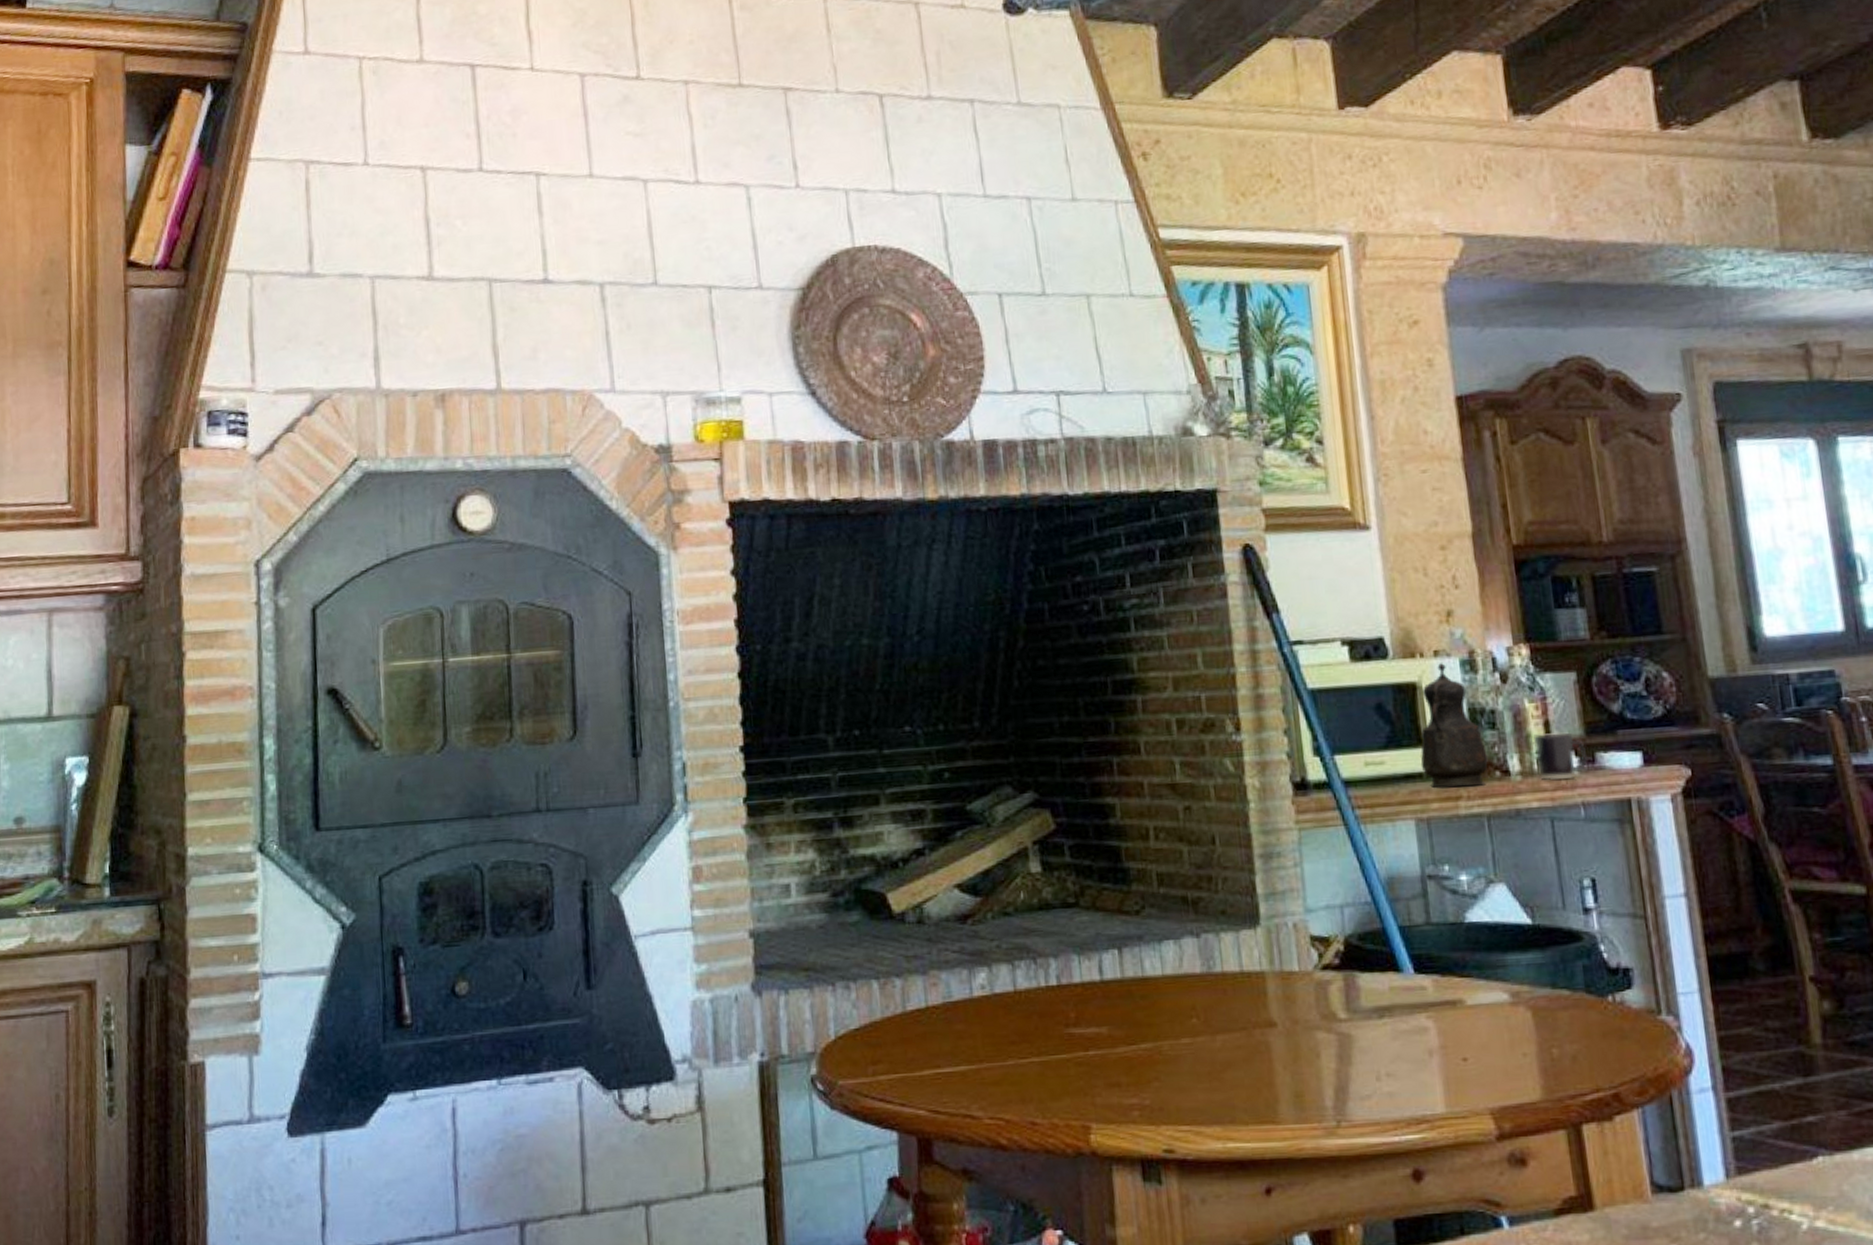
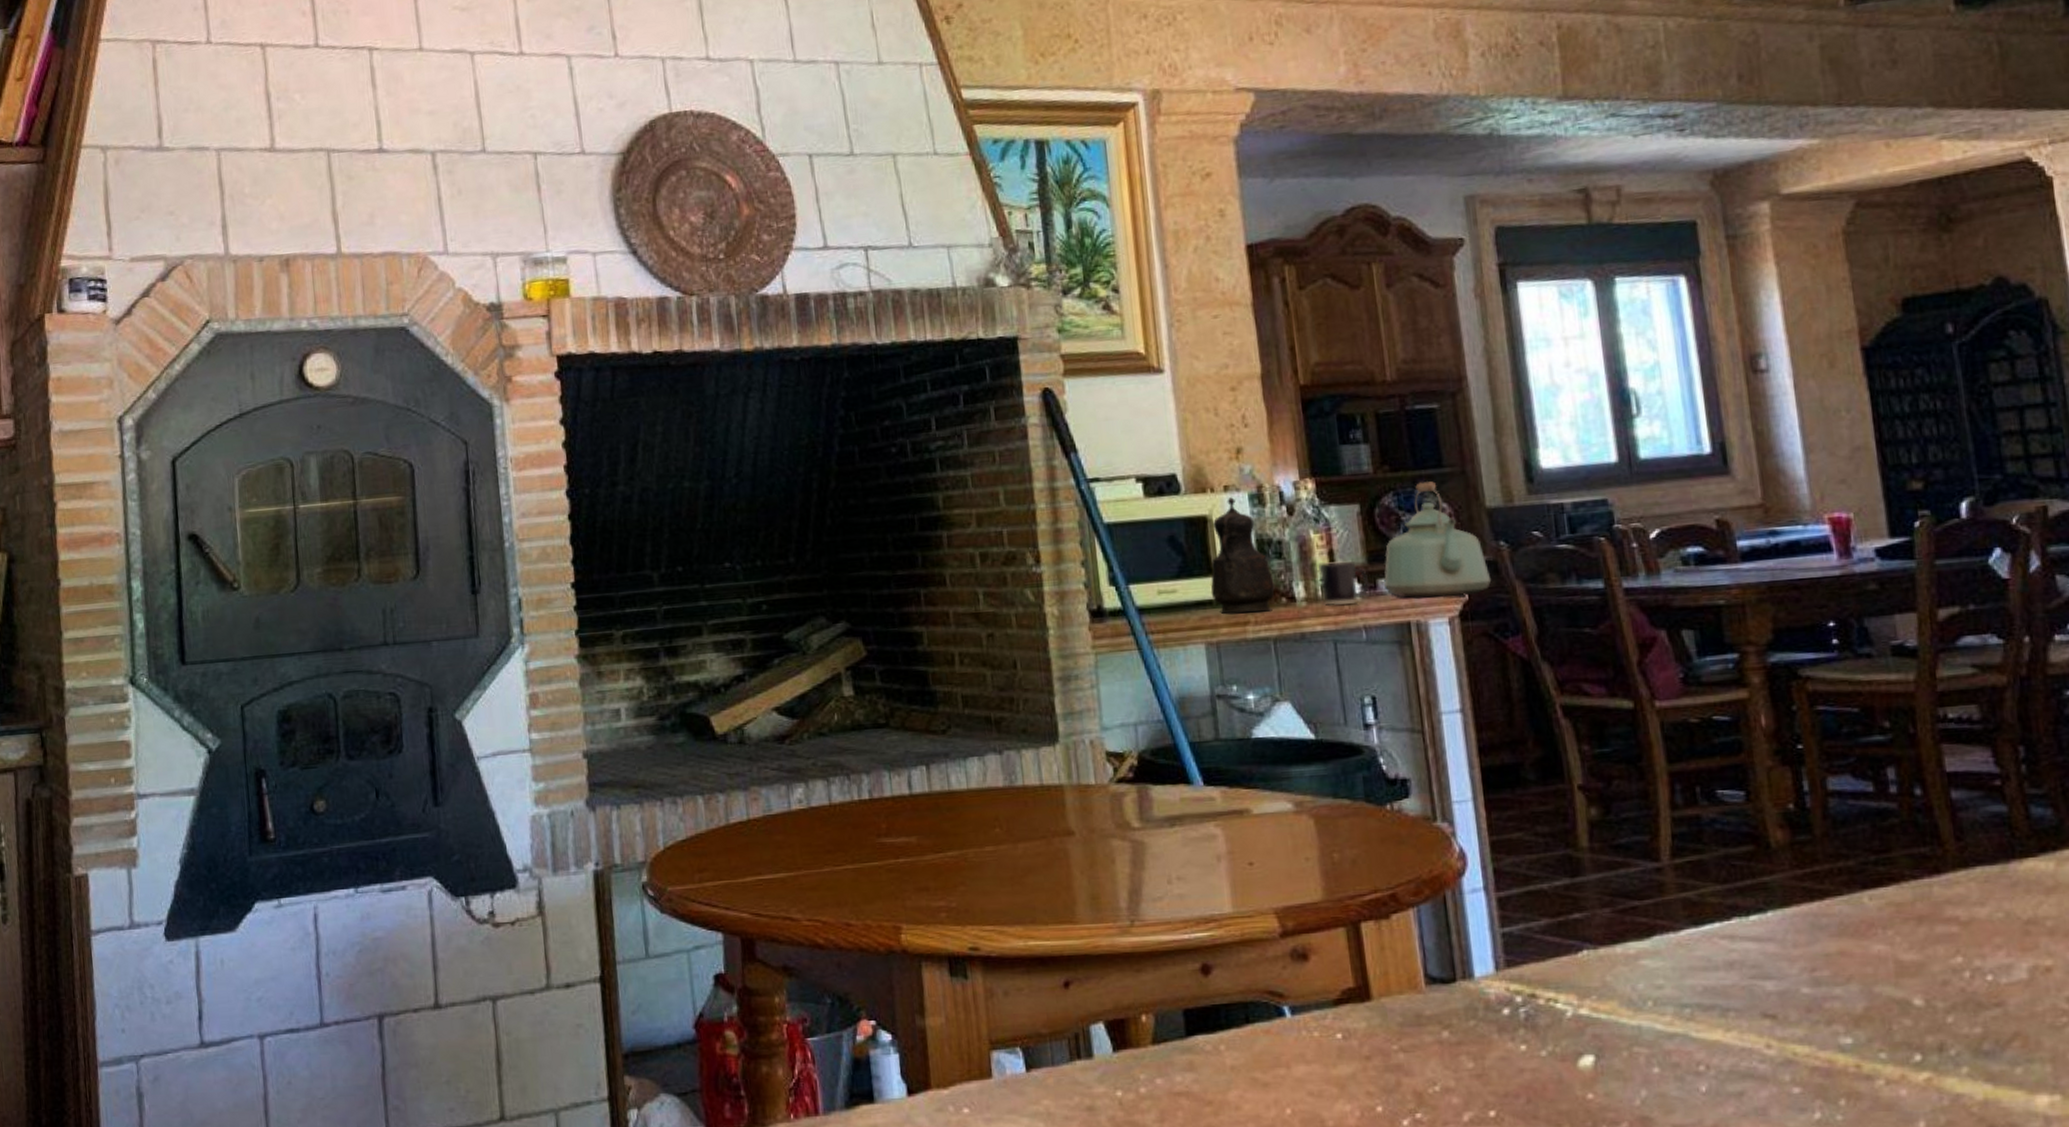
kettle: none [1602,649,1716,773] -> present [1384,481,1492,598]

